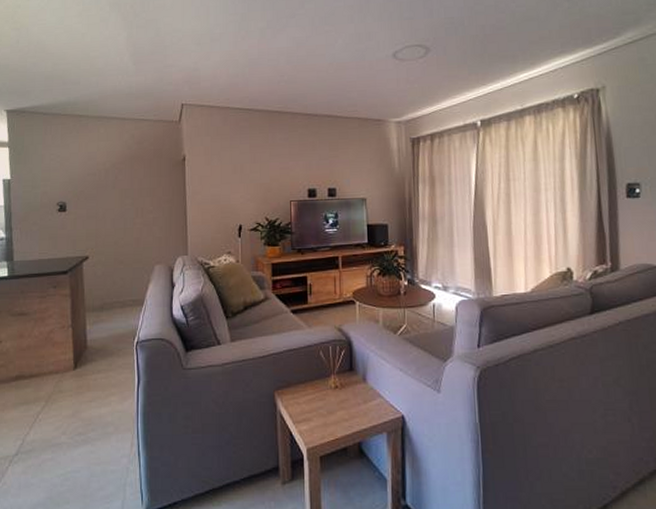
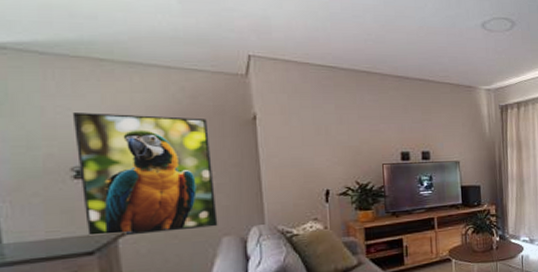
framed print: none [60,158,152,260] -> present [72,113,218,236]

